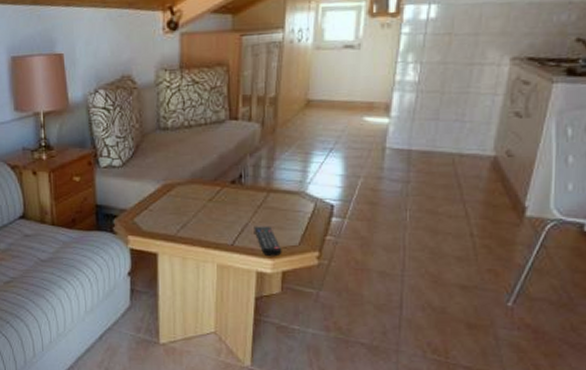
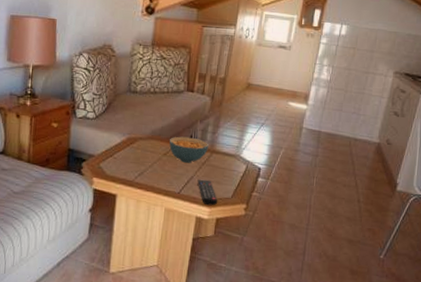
cereal bowl: none [214,176,263,208] -> present [169,136,209,163]

